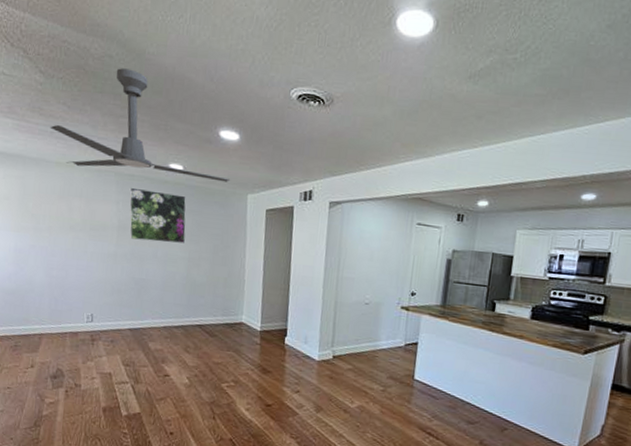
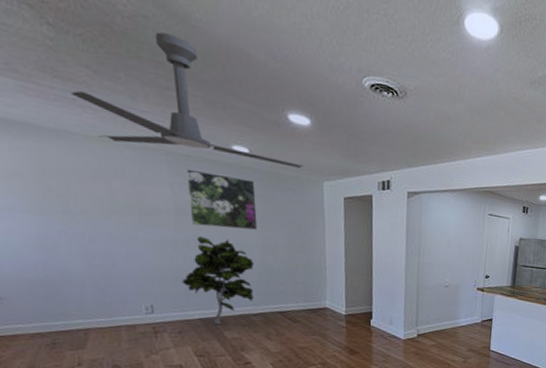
indoor plant: none [117,250,180,336] -> present [181,236,254,325]

